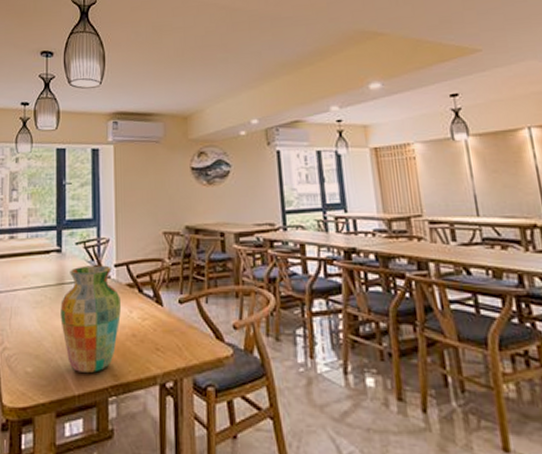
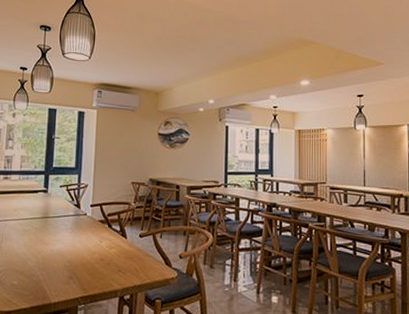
vase: present [60,265,122,372] -> none [43,204,94,286]

